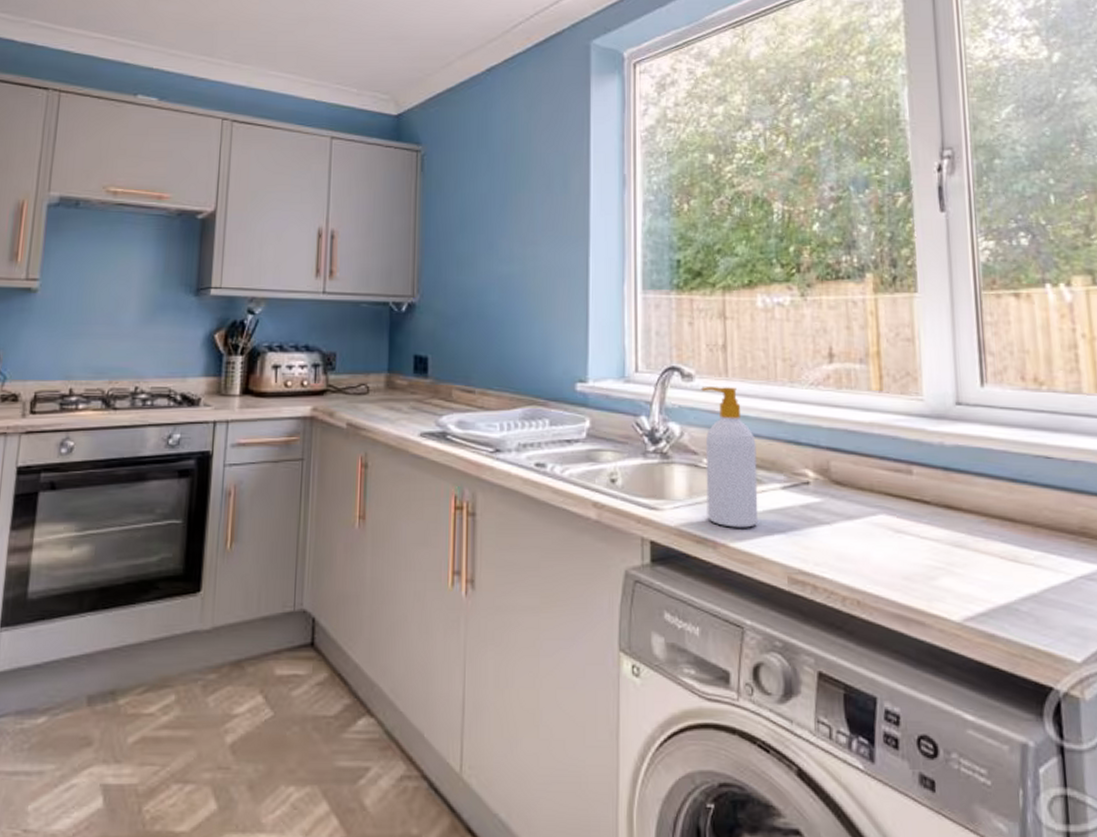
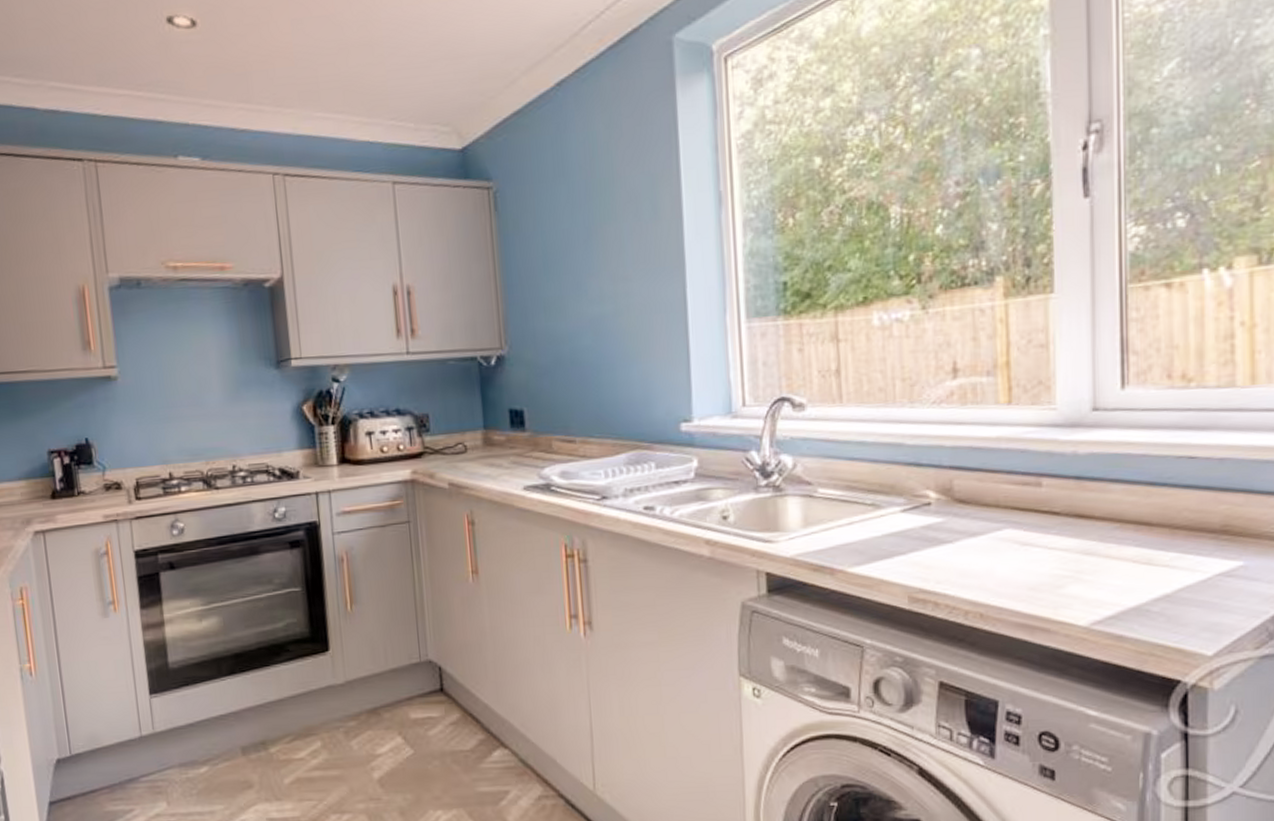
soap bottle: present [701,387,759,528] -> none [814,413,877,554]

